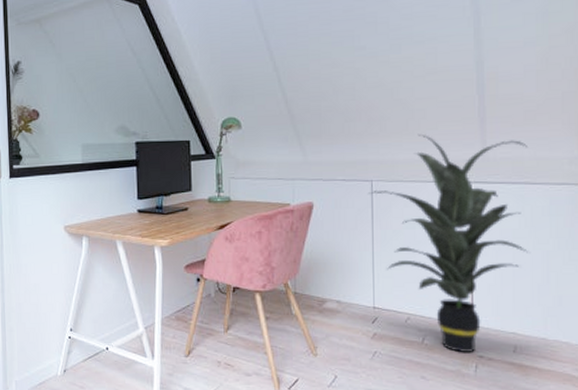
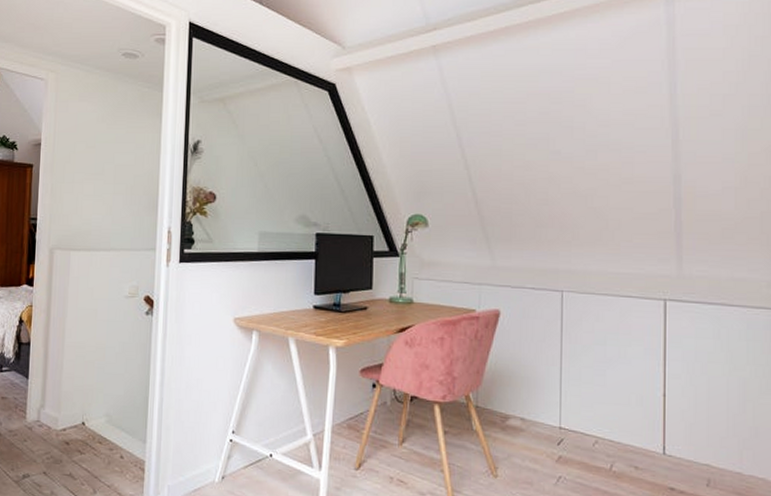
indoor plant: present [369,133,531,353] -> none [558,245,727,485]

